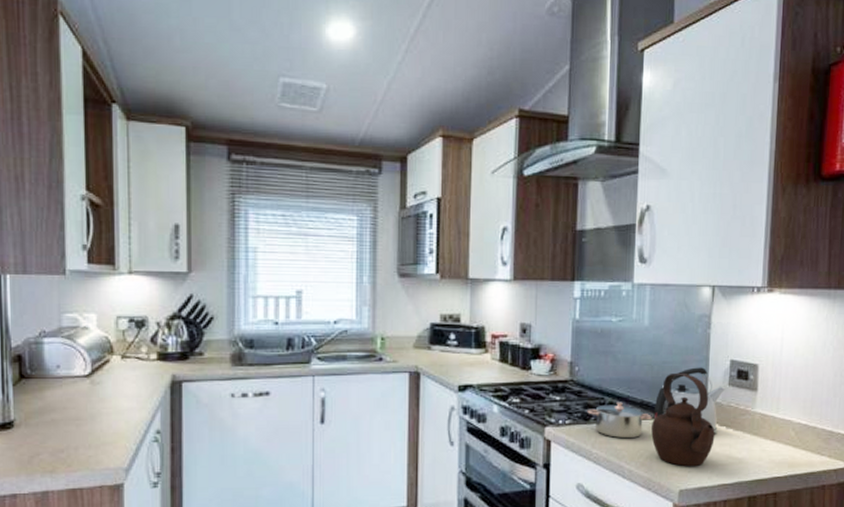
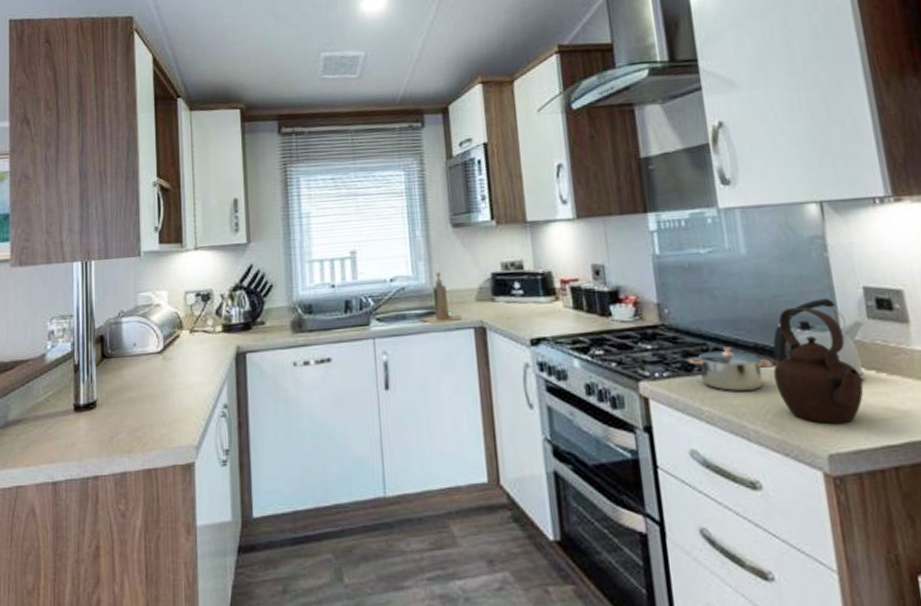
soap dispenser: none [360,318,398,367] -> present [420,272,461,325]

